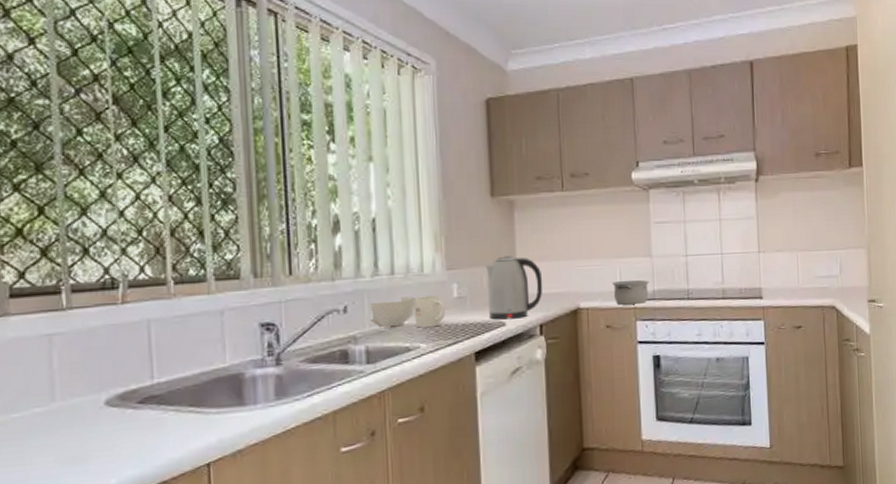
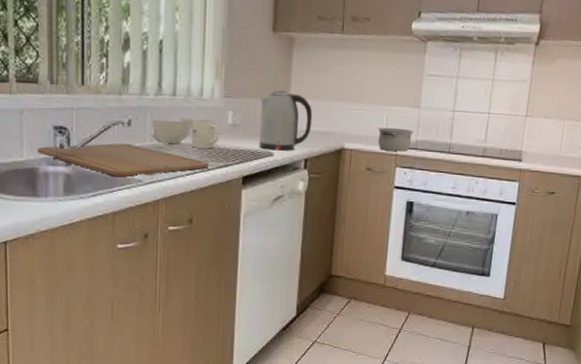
chopping board: none [241,332,437,371] -> present [37,143,209,177]

